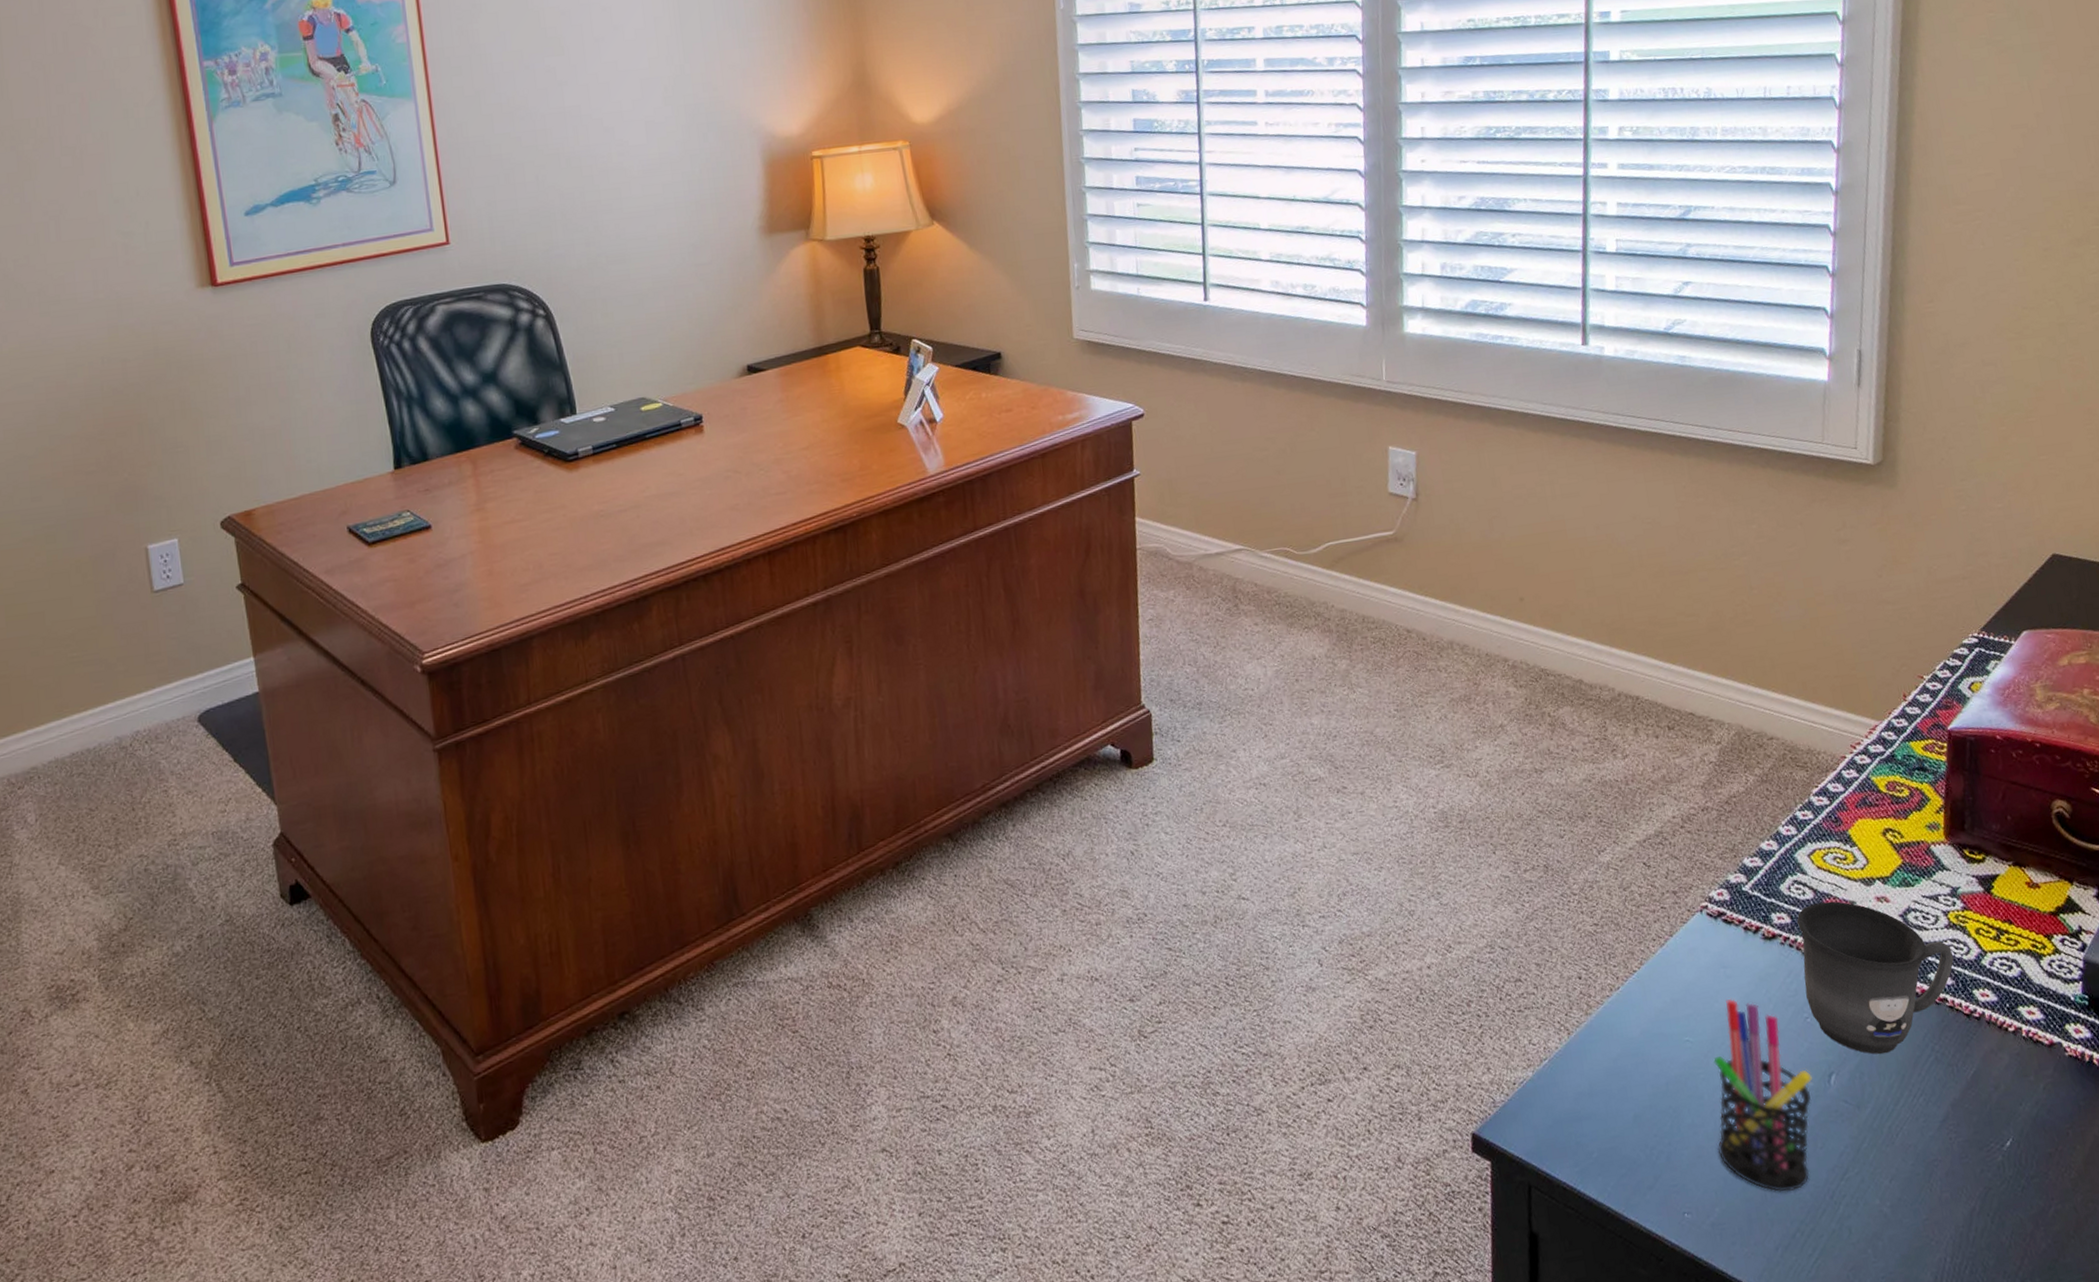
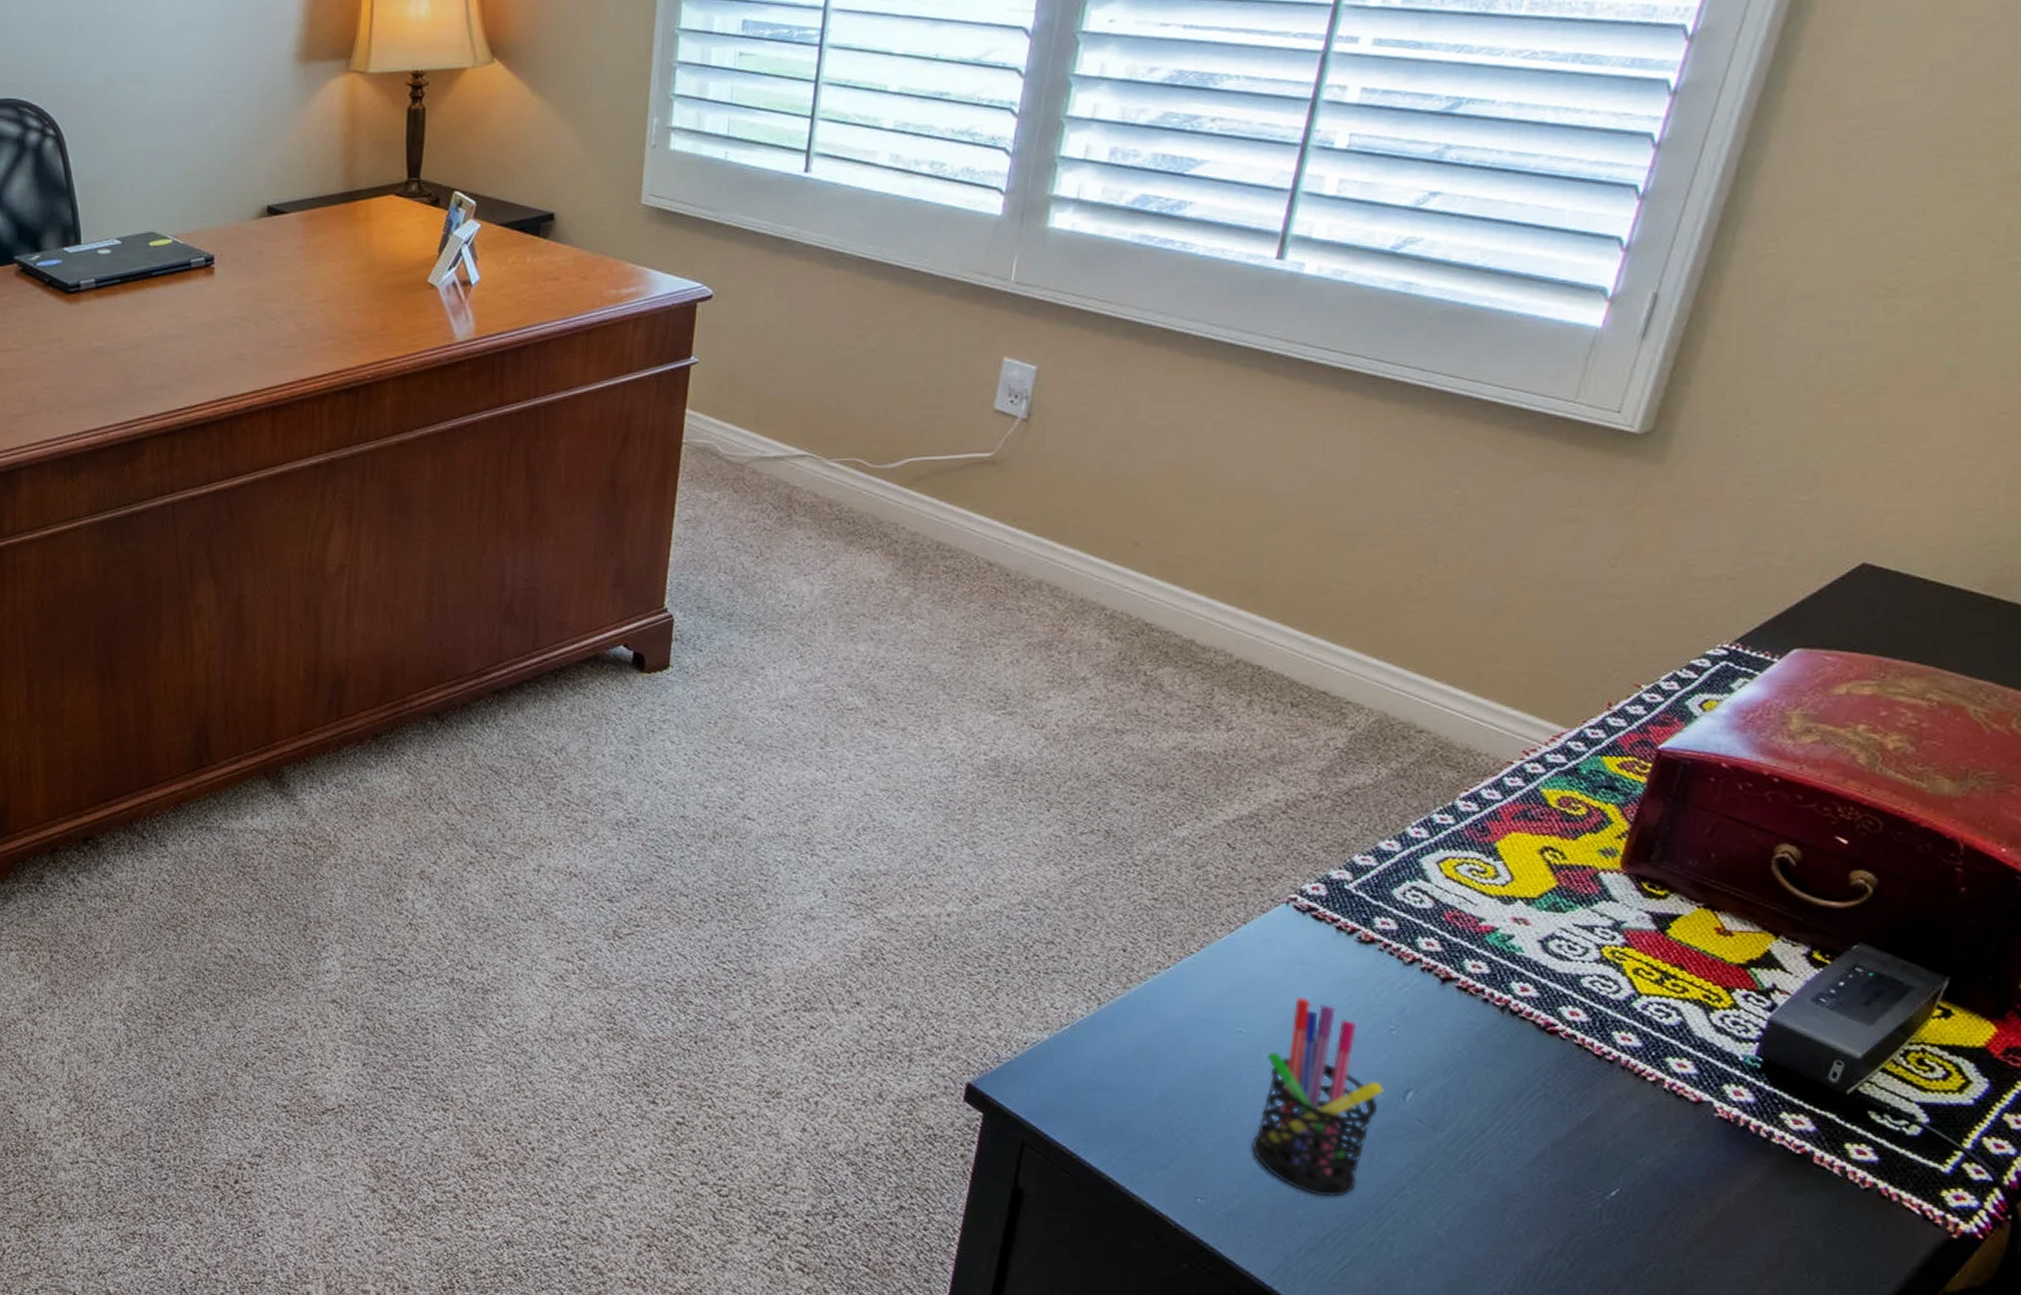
mug: present [1797,901,1954,1055] -> none [1397,914,1598,1080]

